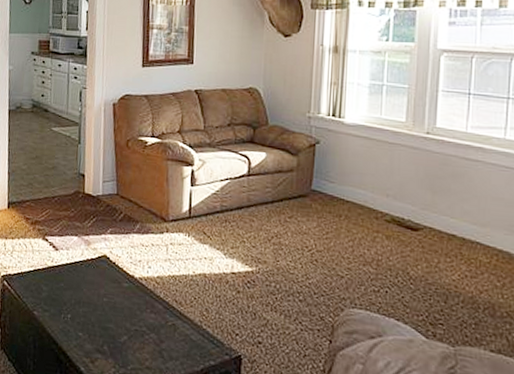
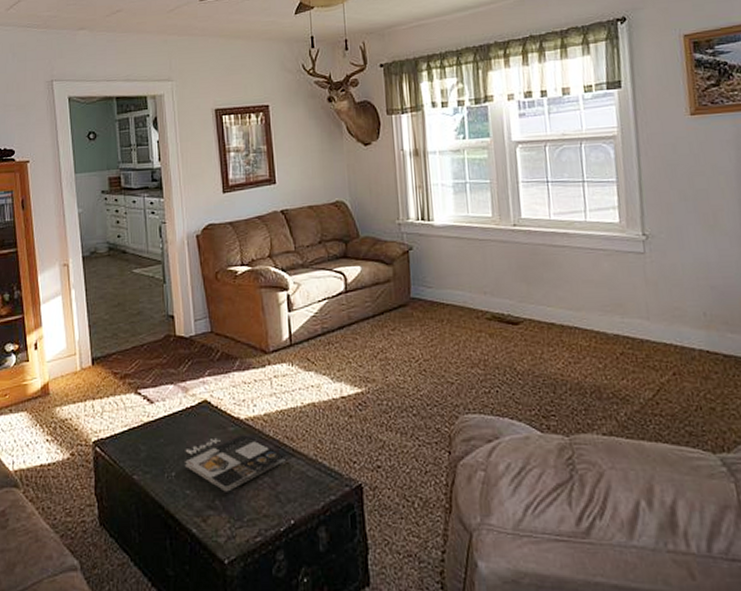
magazine: none [80,290,173,341] -> present [185,435,286,492]

